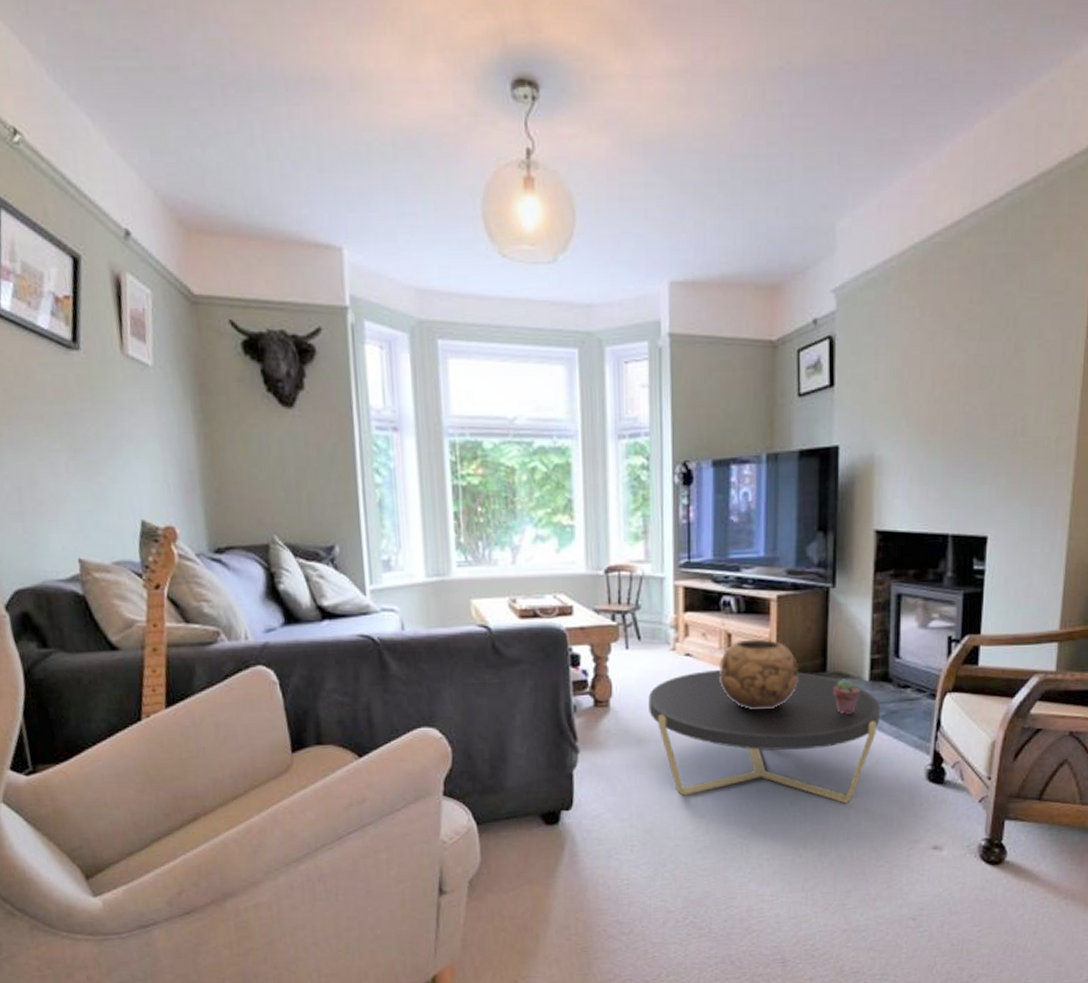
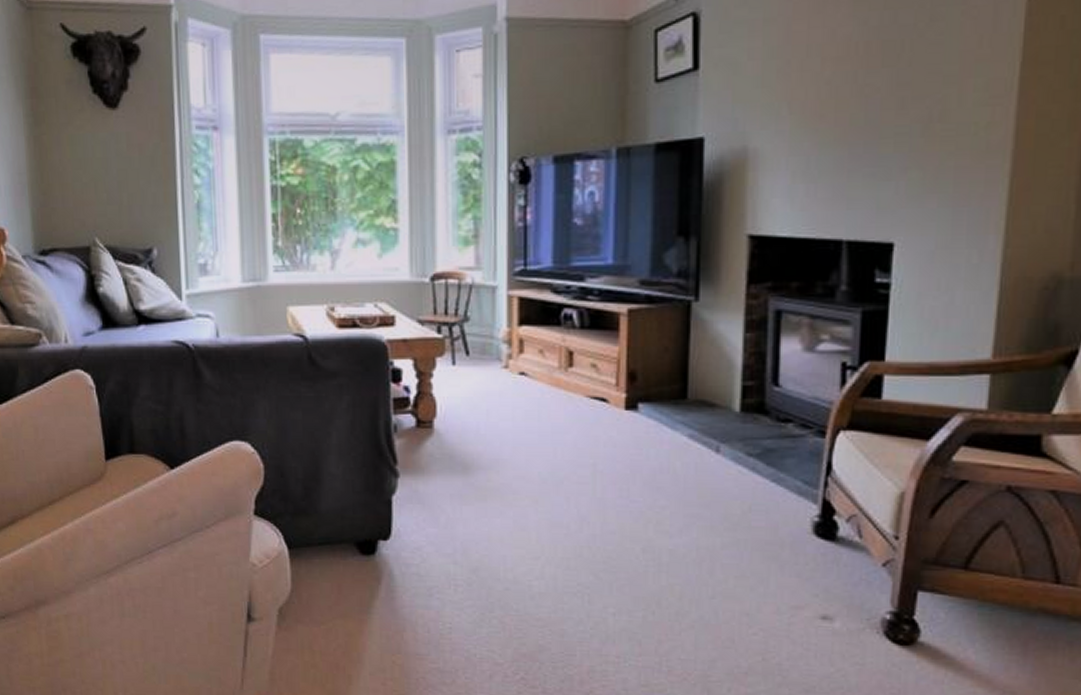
coffee table: present [648,669,881,804] -> none [477,391,755,556]
decorative bowl: present [718,639,799,710] -> none [557,358,654,440]
potted succulent: present [833,679,860,714] -> none [694,408,729,450]

